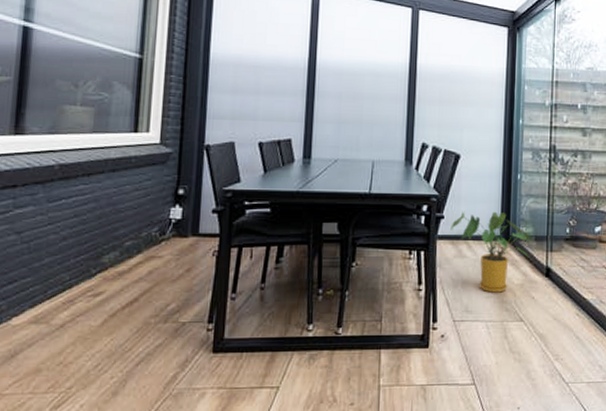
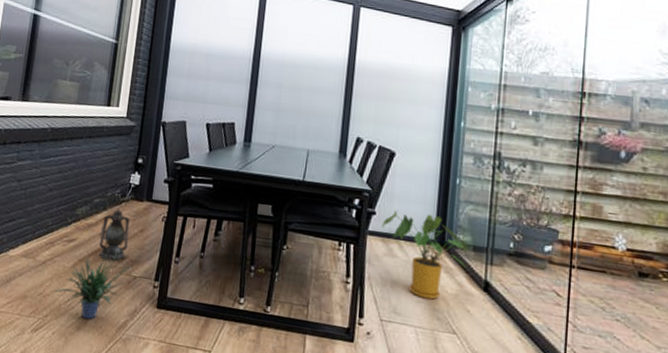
potted plant: none [78,294,179,381] -> present [53,248,132,319]
lantern: none [135,250,173,310] -> present [98,209,131,261]

